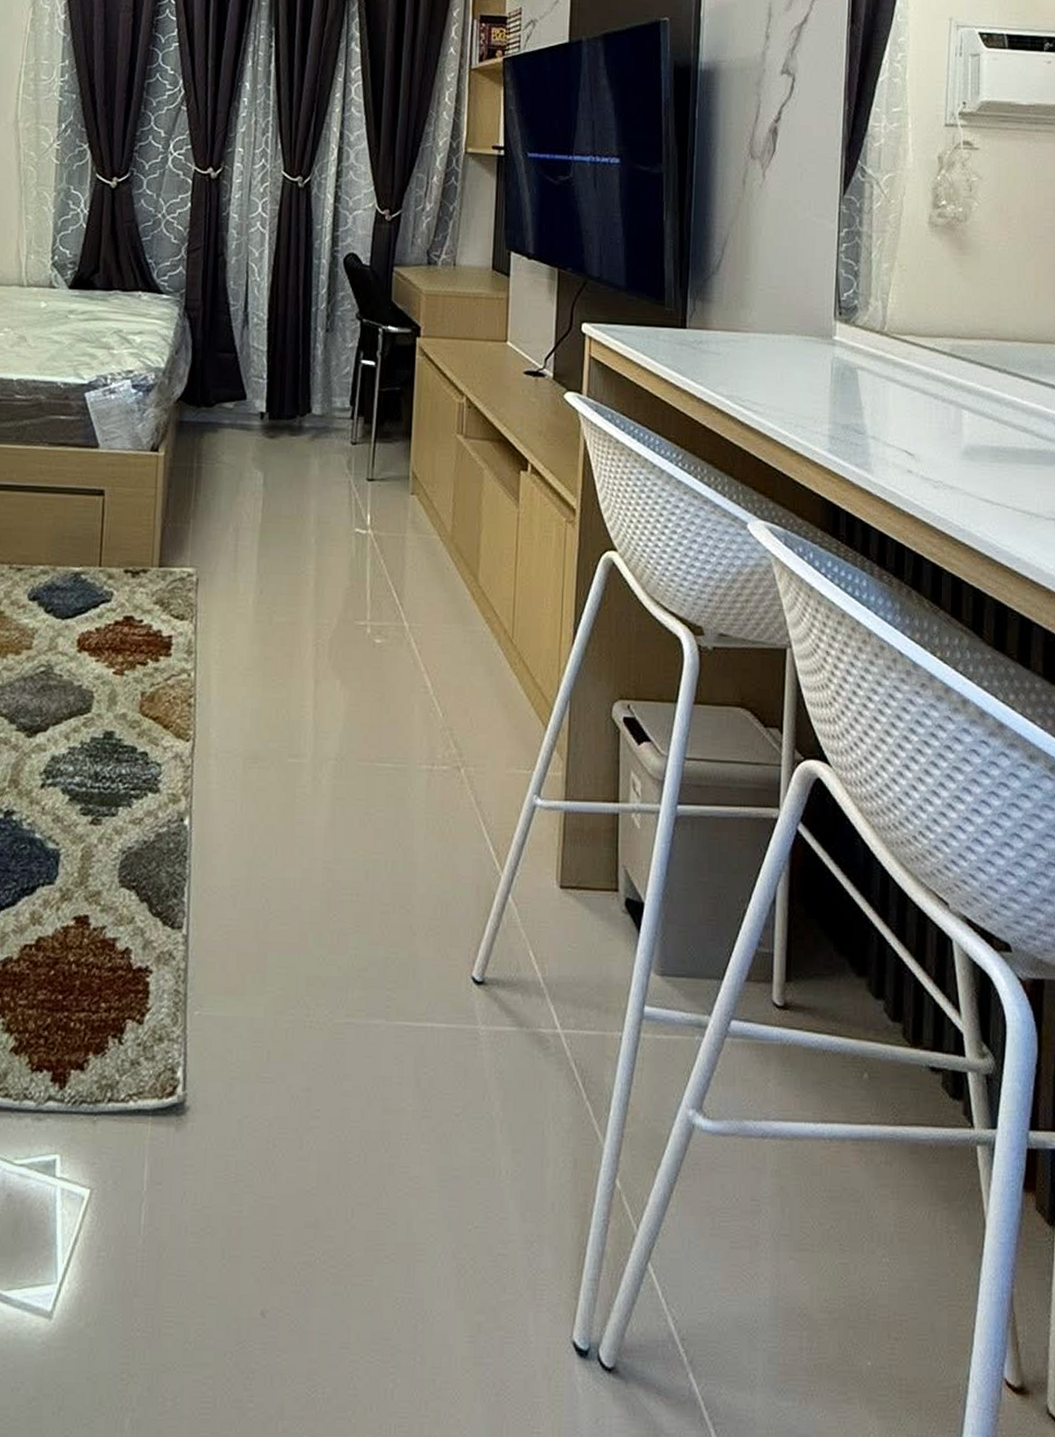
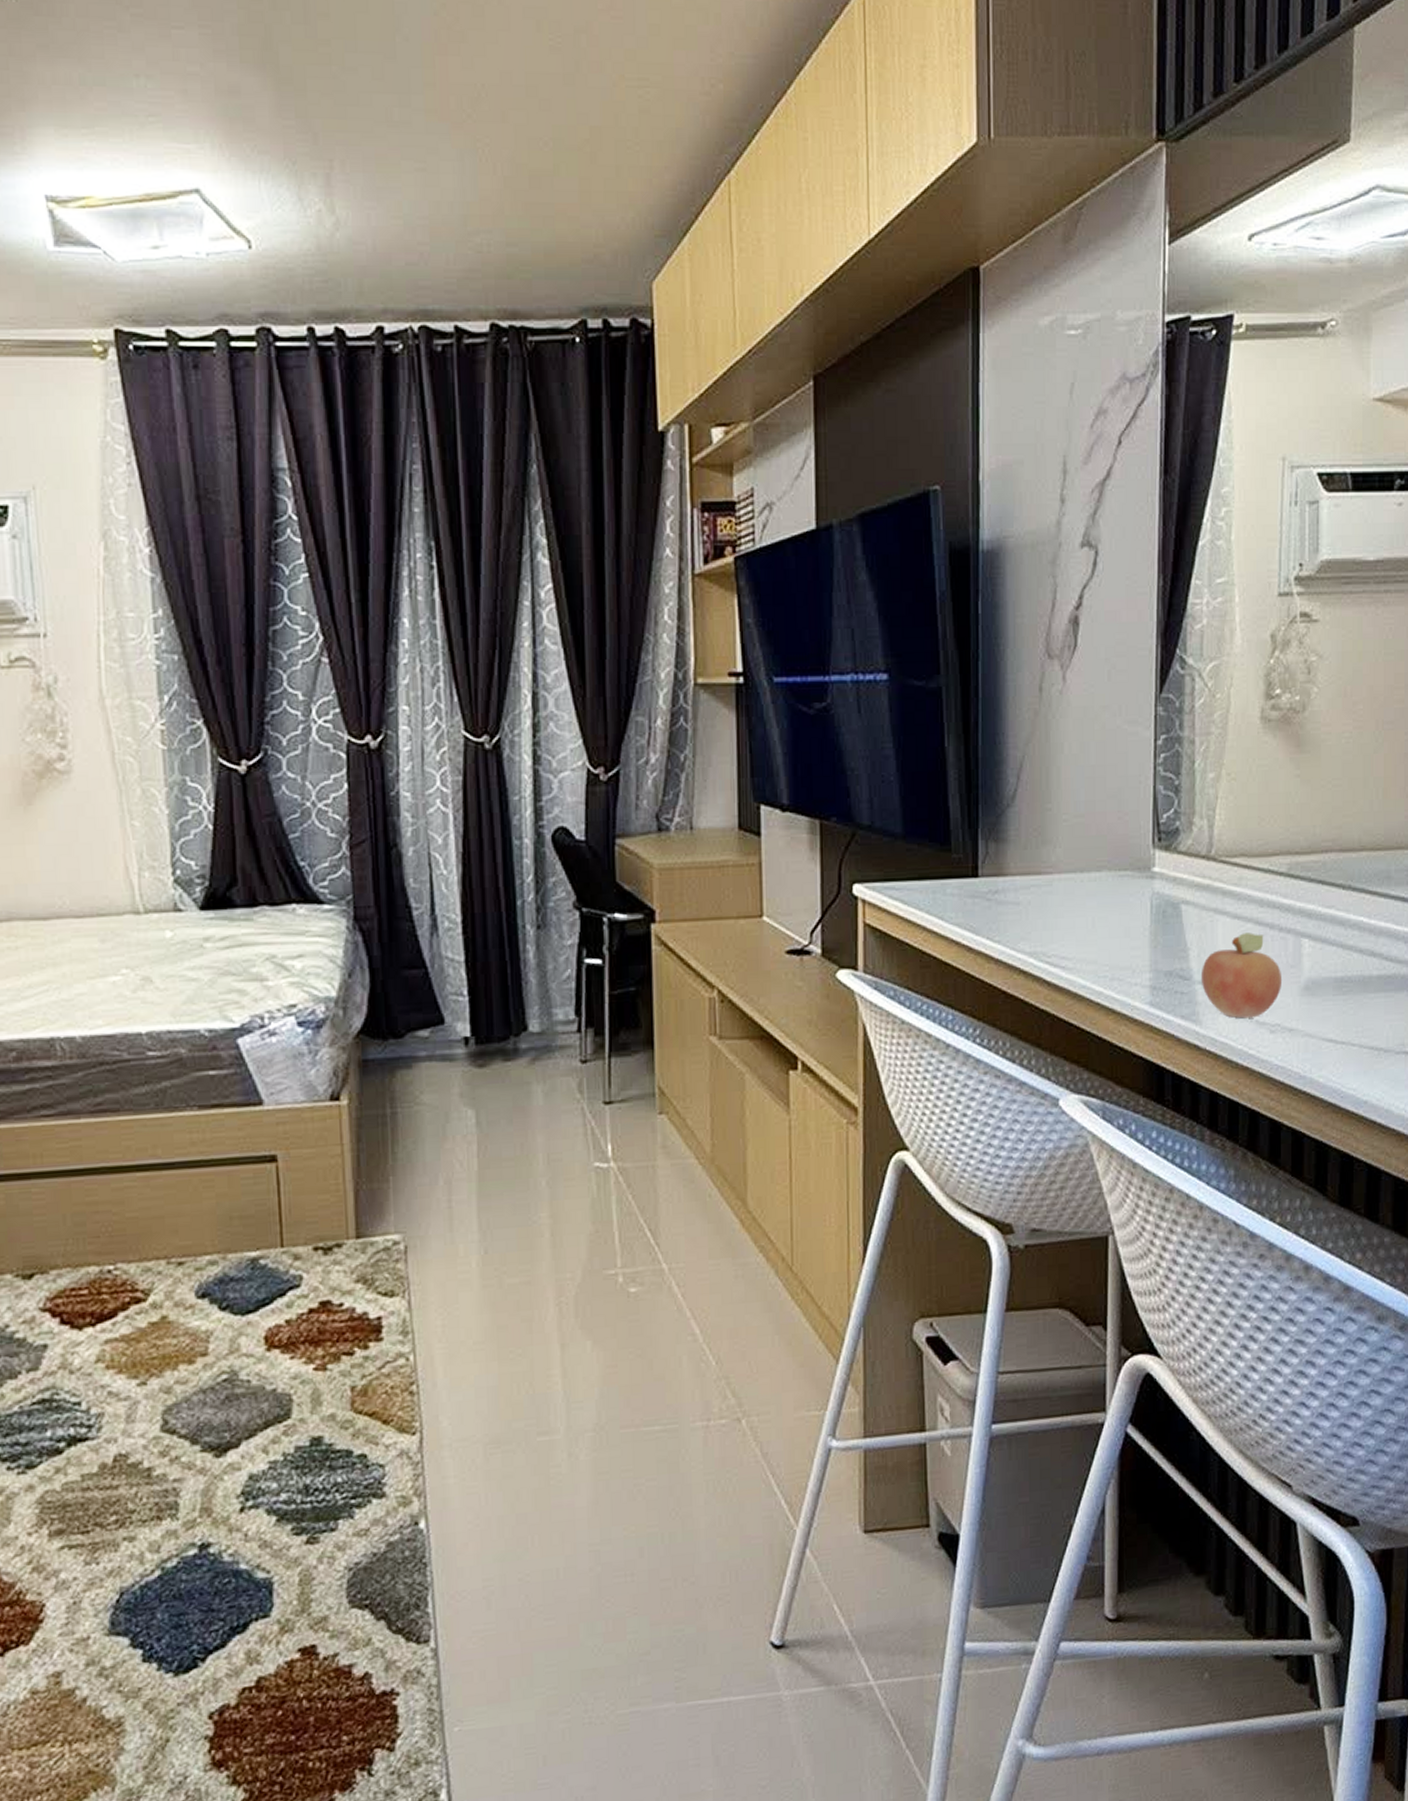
fruit: none [873,400,945,473] -> present [1200,933,1283,1019]

